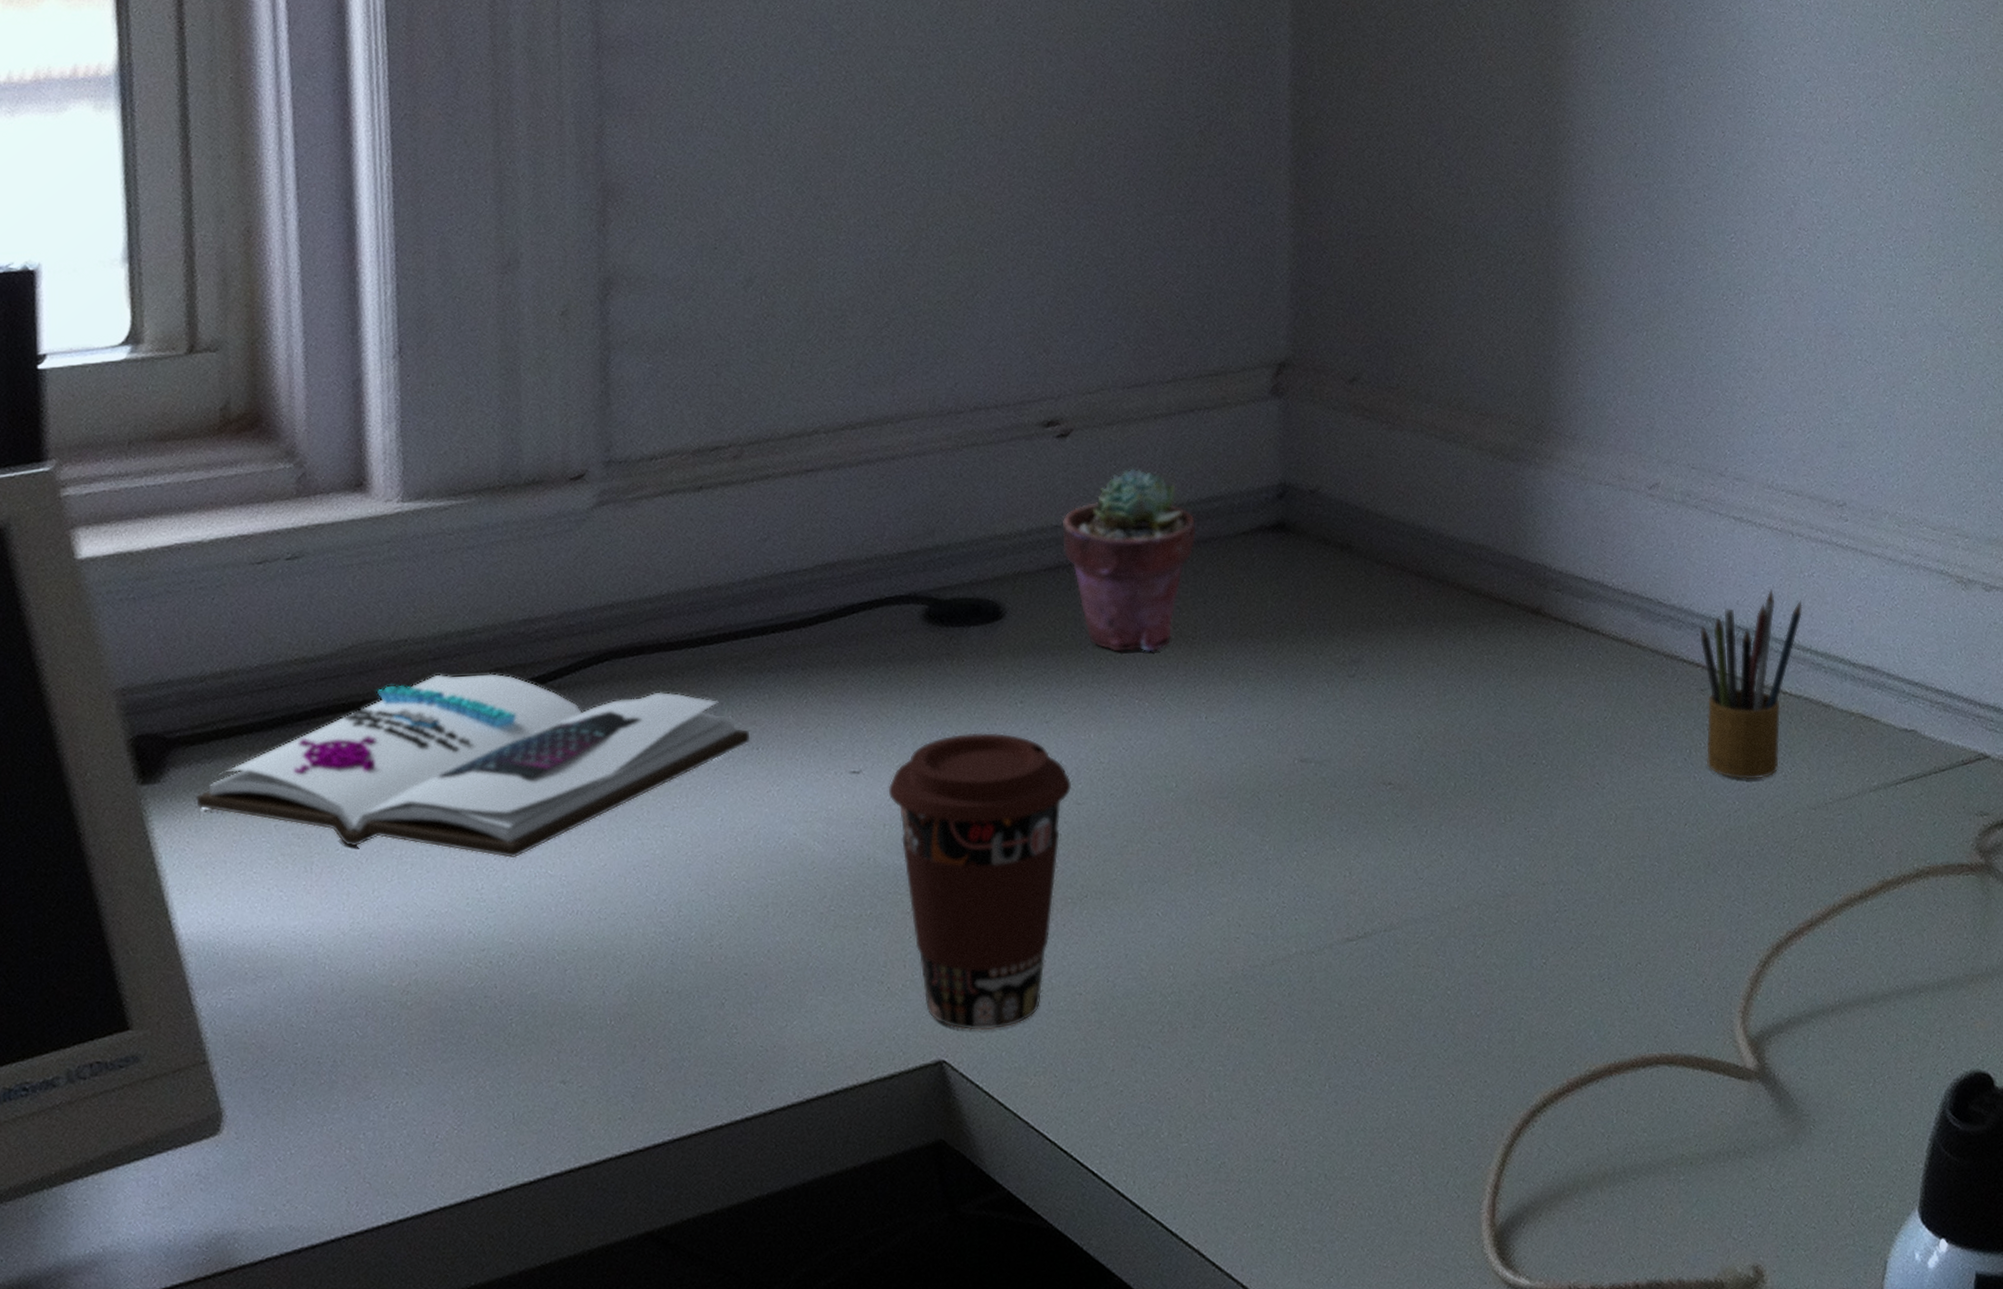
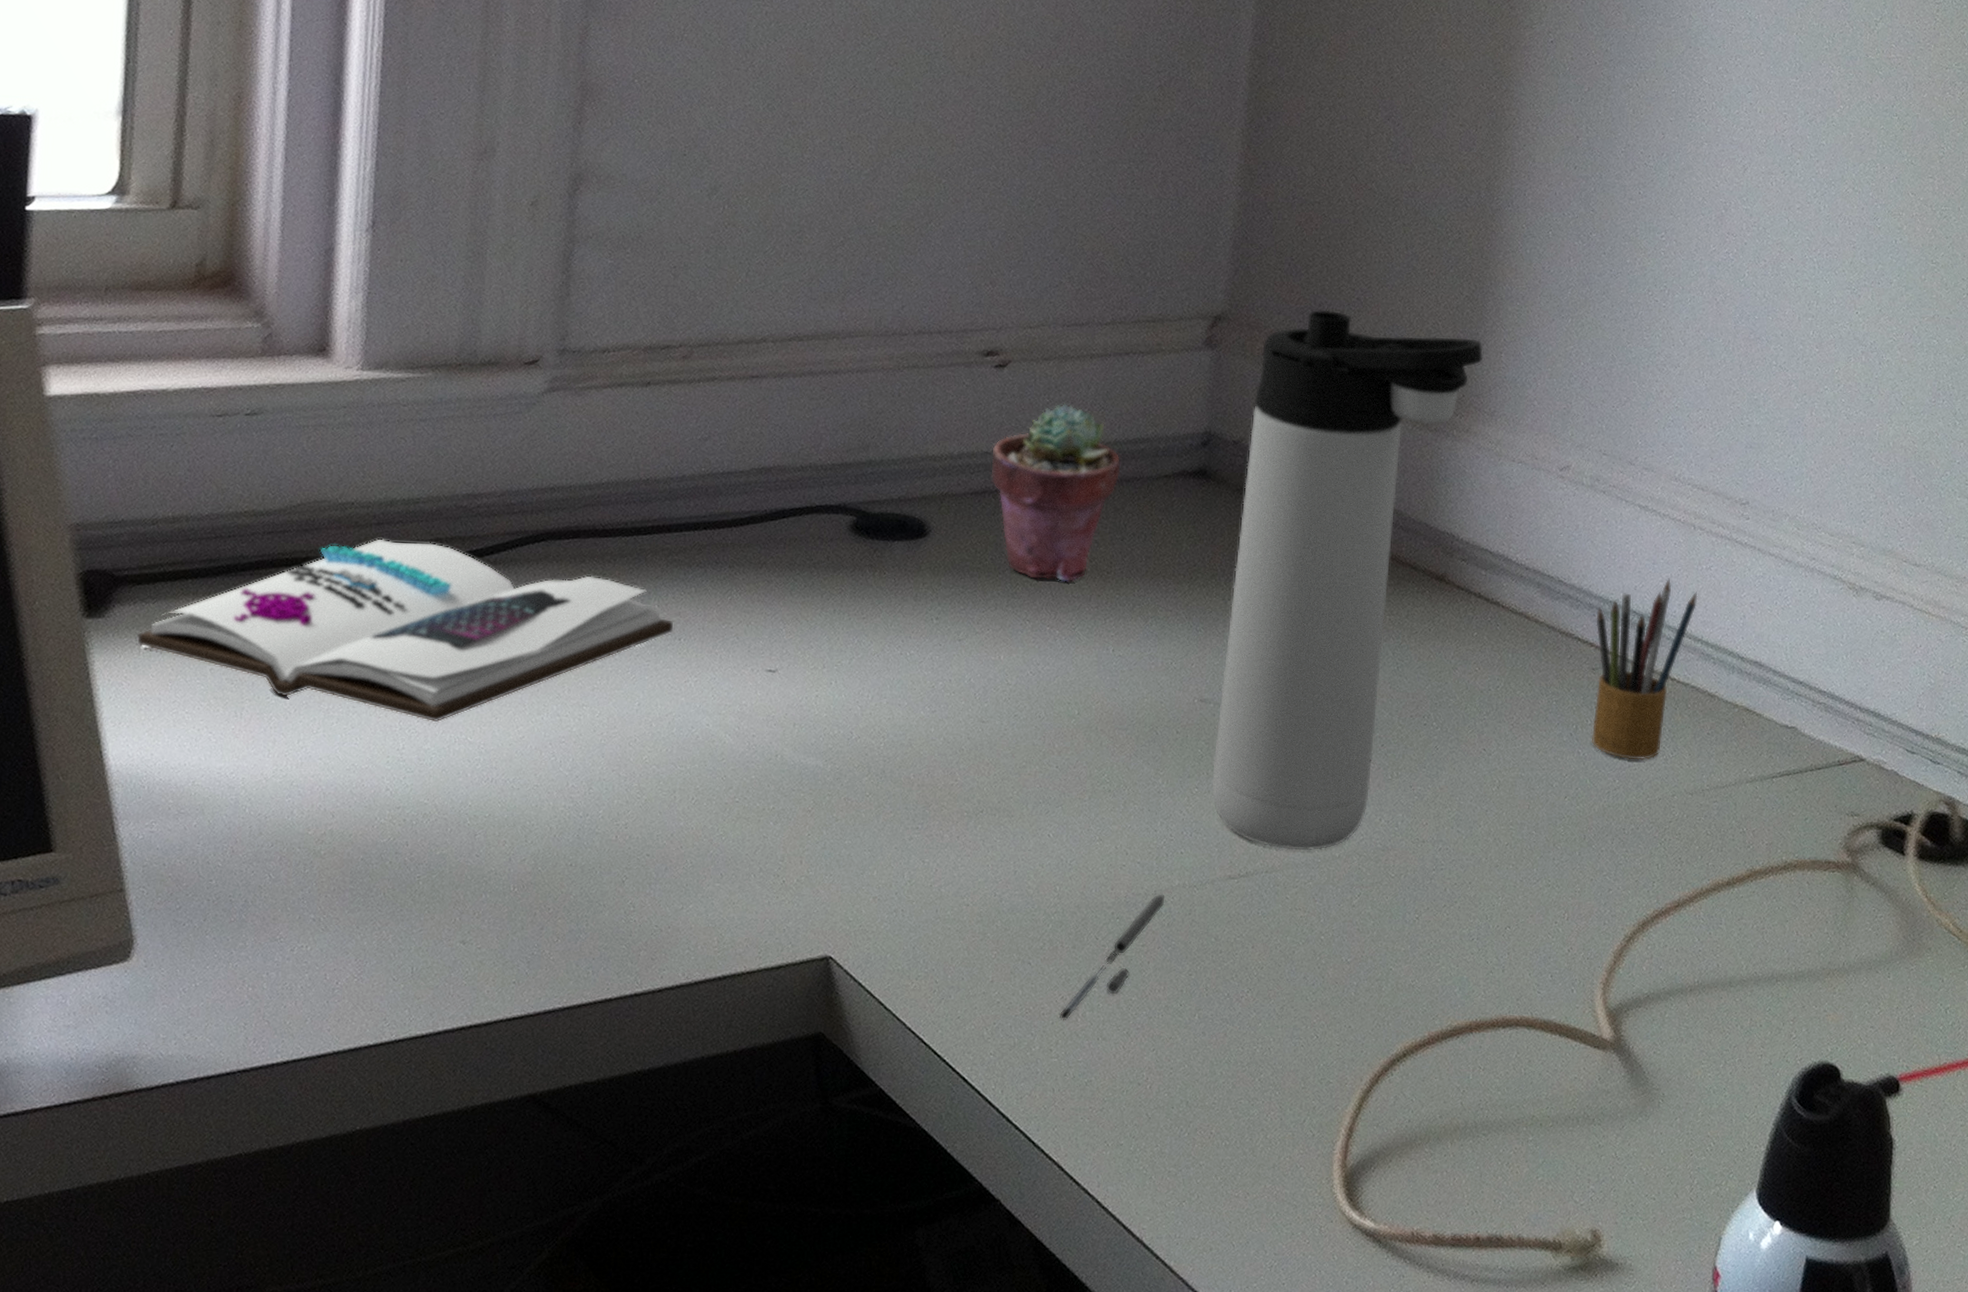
coffee cup: present [888,732,1072,1030] -> none [801,643,978,931]
pen: none [1186,963,1284,1104] -> present [1060,894,1165,1021]
thermos bottle: none [1319,346,1560,906] -> present [1211,309,1484,851]

